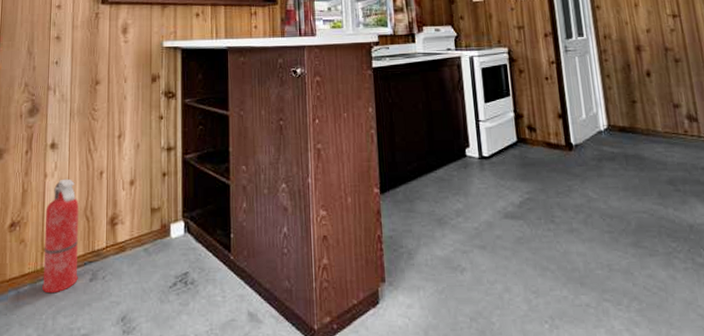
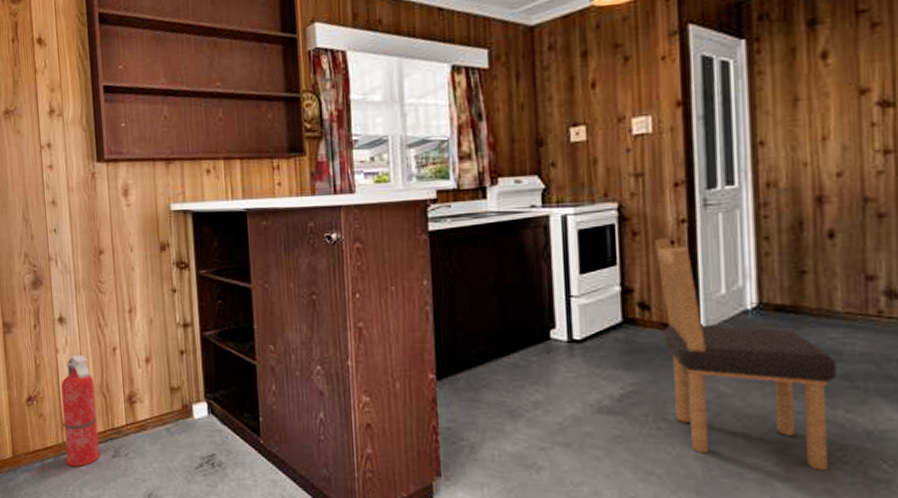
dining chair: none [535,75,668,259] -> present [655,237,838,471]

